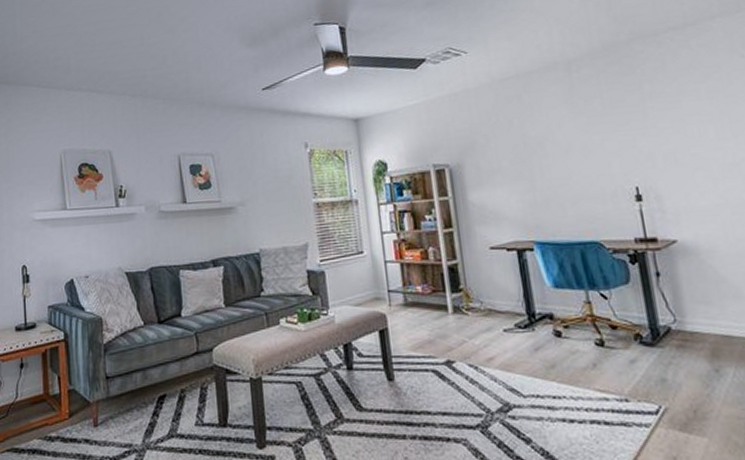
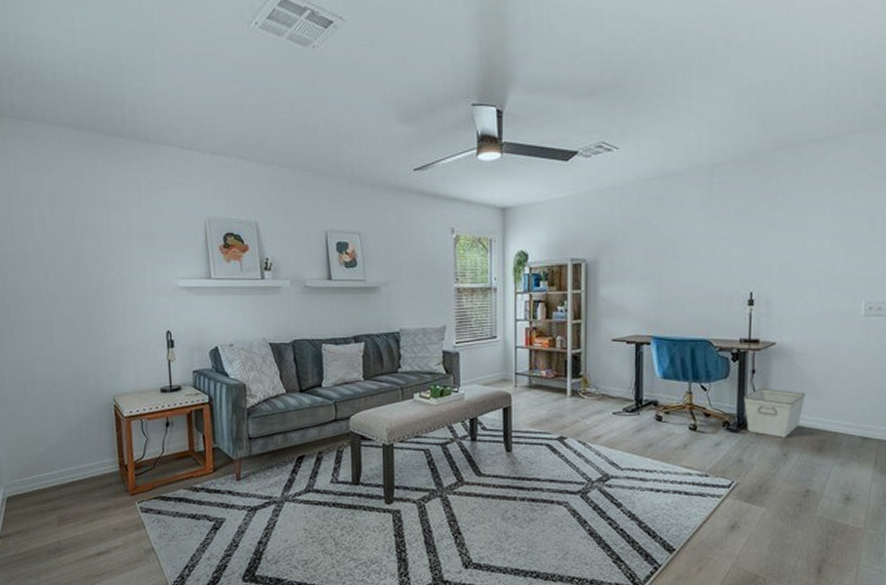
storage bin: none [653,292,727,350] -> present [744,387,805,438]

